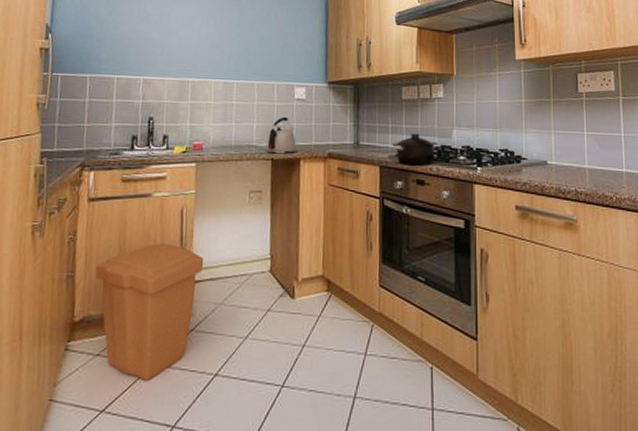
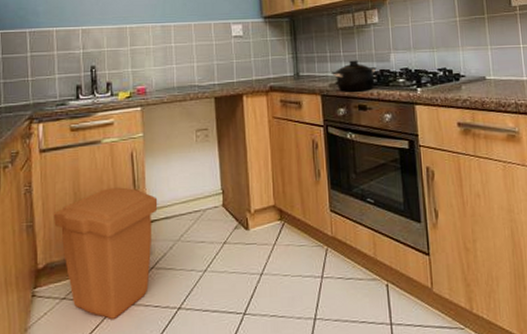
kettle: present [265,116,297,154] -> none [208,54,239,92]

